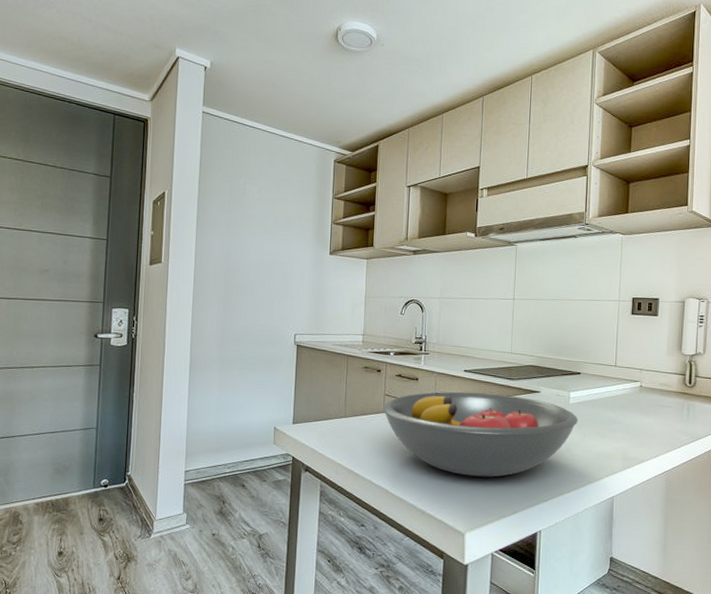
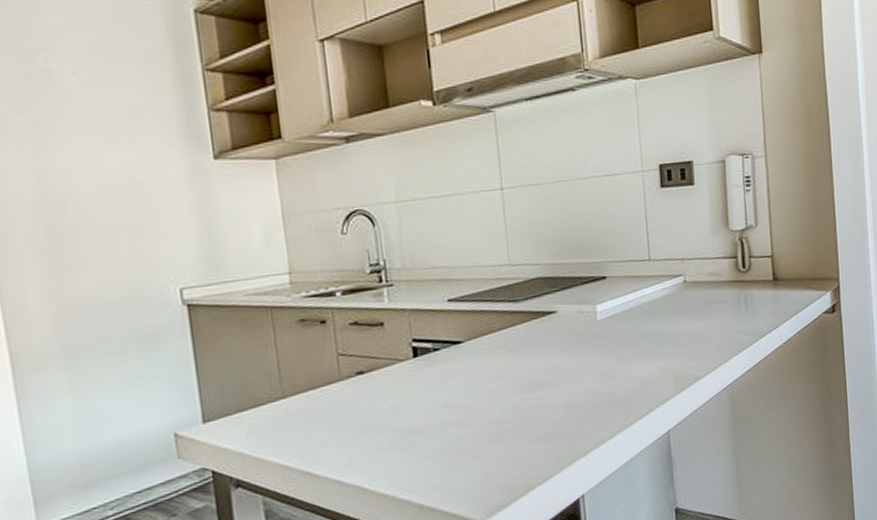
fruit bowl: present [383,391,579,477] -> none [338,322,612,446]

